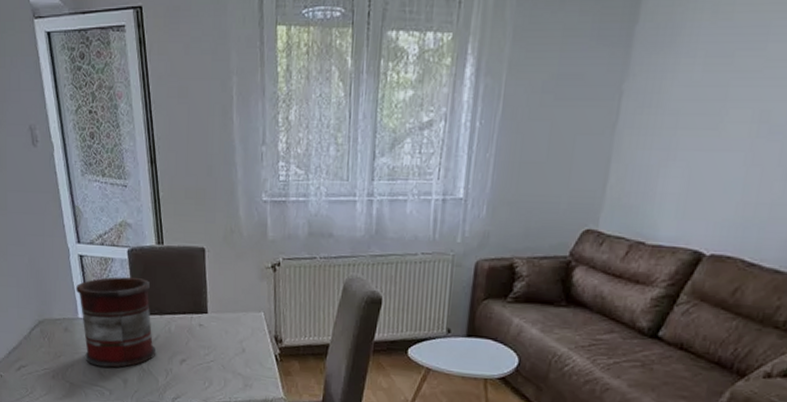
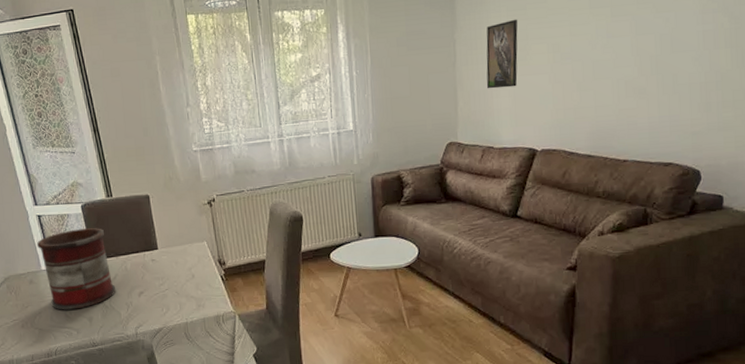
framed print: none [652,69,719,165] -> present [486,19,518,89]

